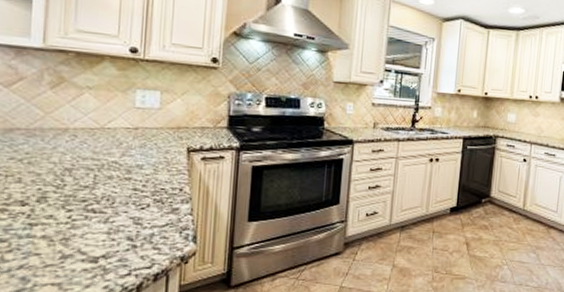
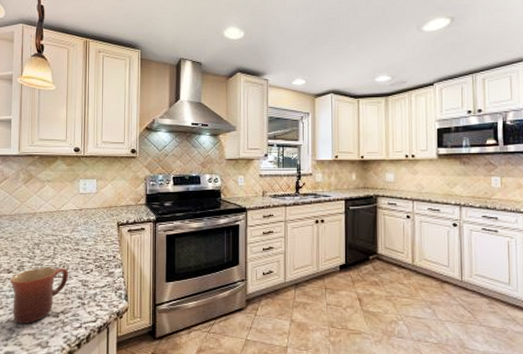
mug: none [24,199,114,272] -> present [10,267,68,324]

